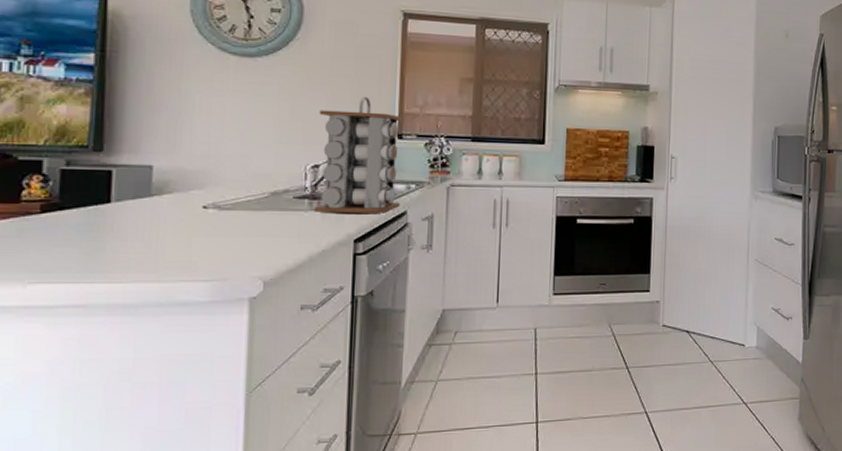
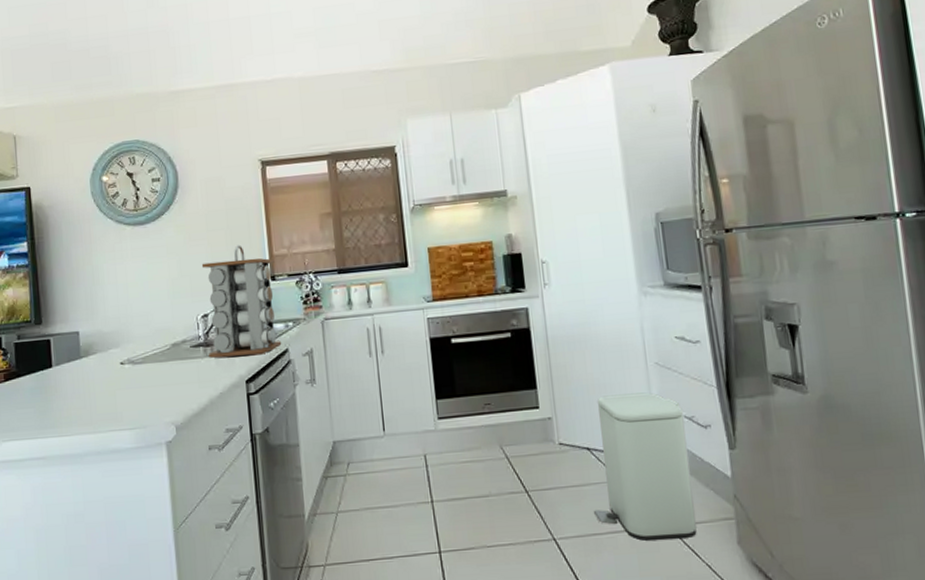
pedal bin: none [683,285,771,415] -> present [593,392,697,541]

